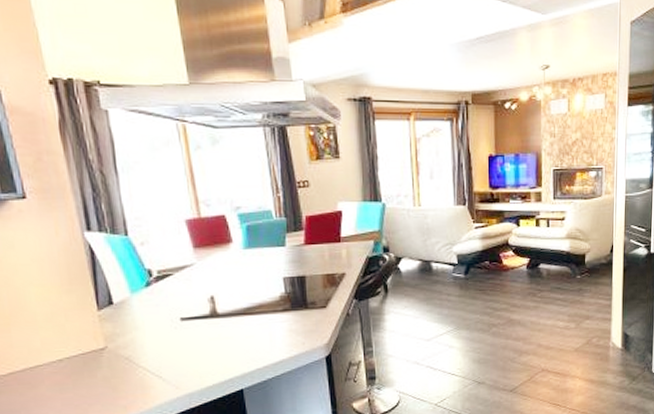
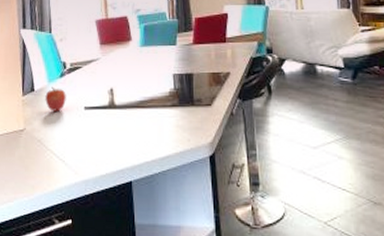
apple: none [128,297,157,326] -> present [45,86,66,112]

